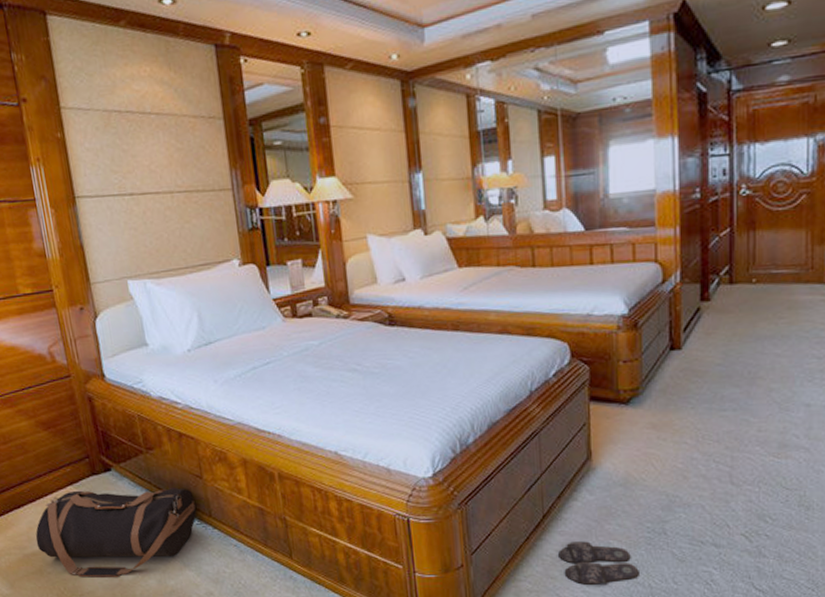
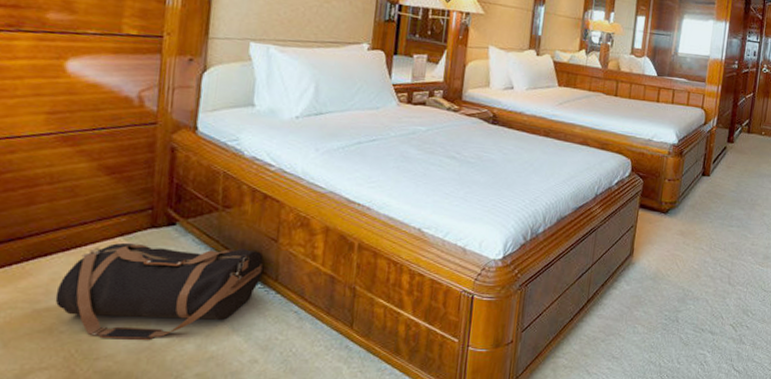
slippers: present [558,541,639,585] -> none [594,324,654,363]

